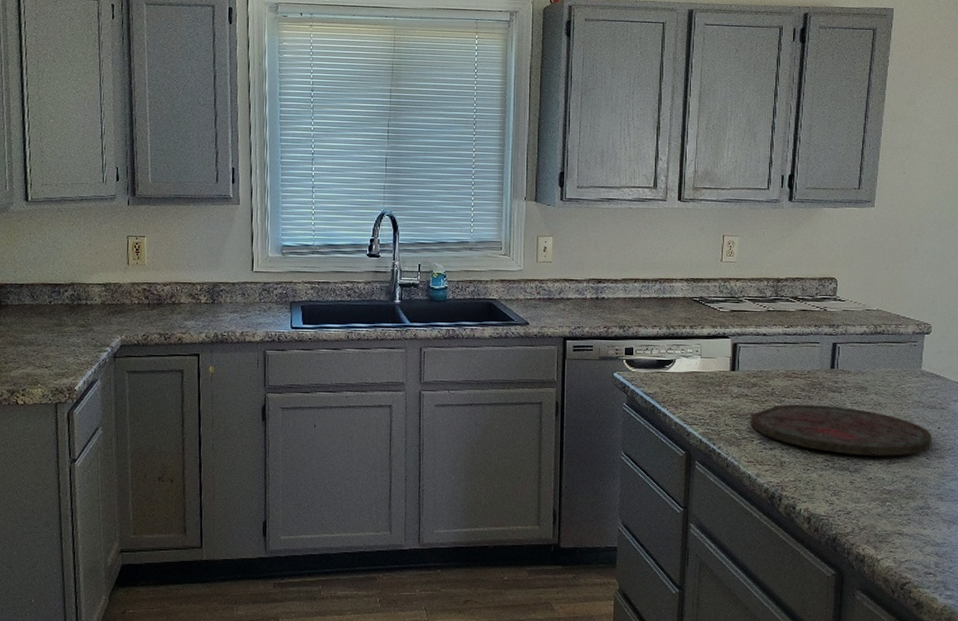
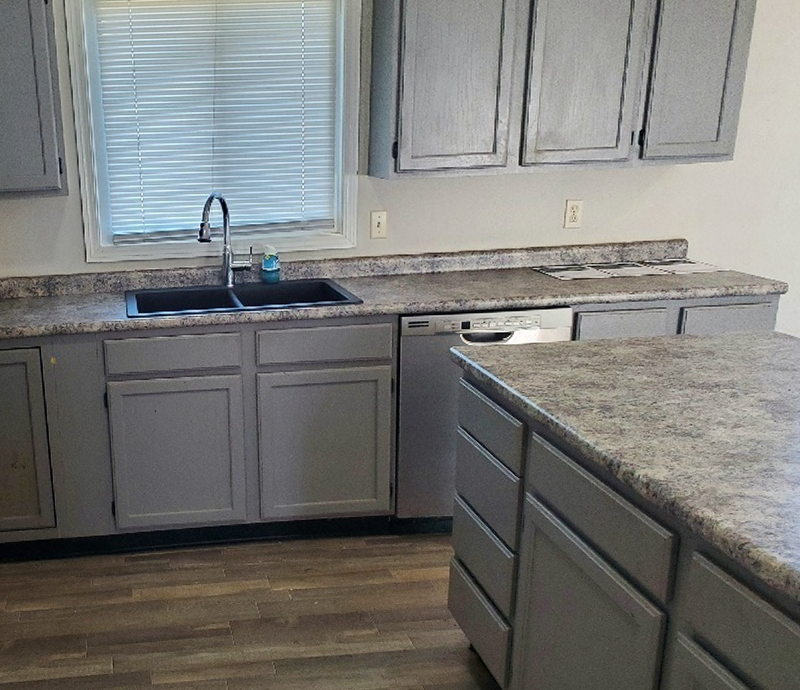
cutting board: present [750,404,932,456] -> none [590,371,781,421]

